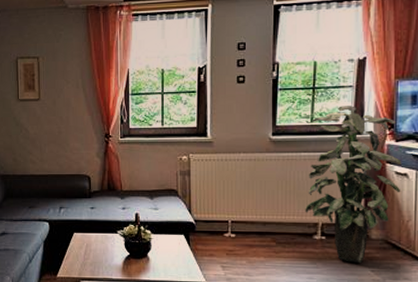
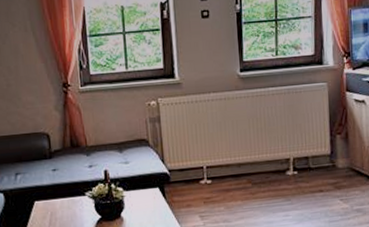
indoor plant: present [305,106,402,264] -> none [277,36,361,194]

